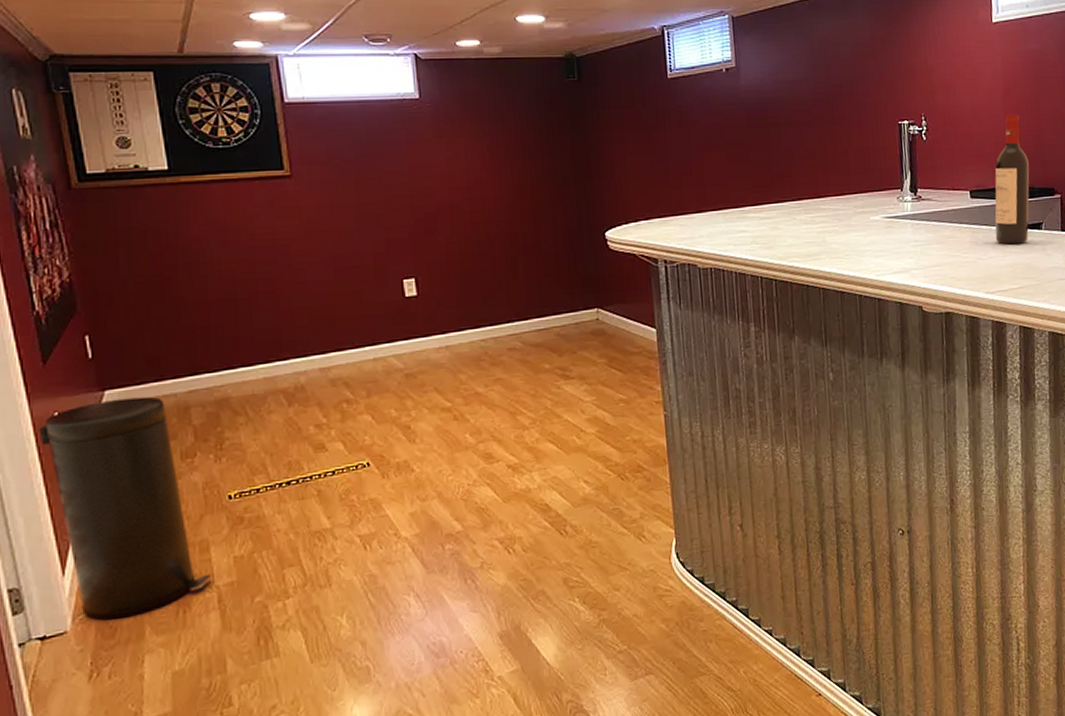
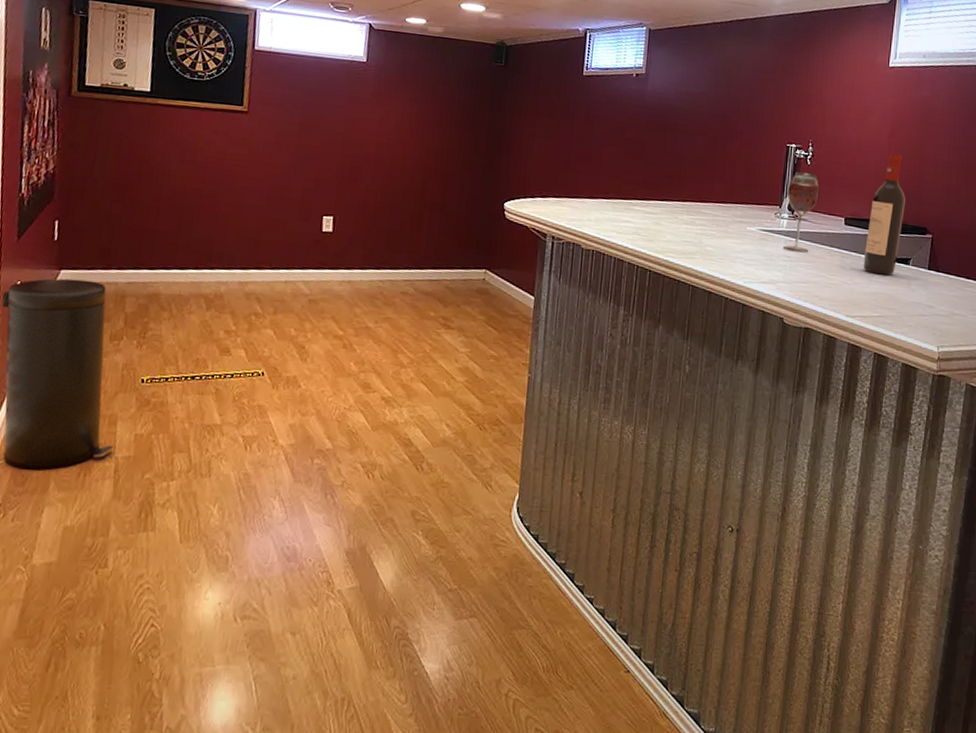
wineglass: none [907,148,941,235] -> present [782,171,820,253]

